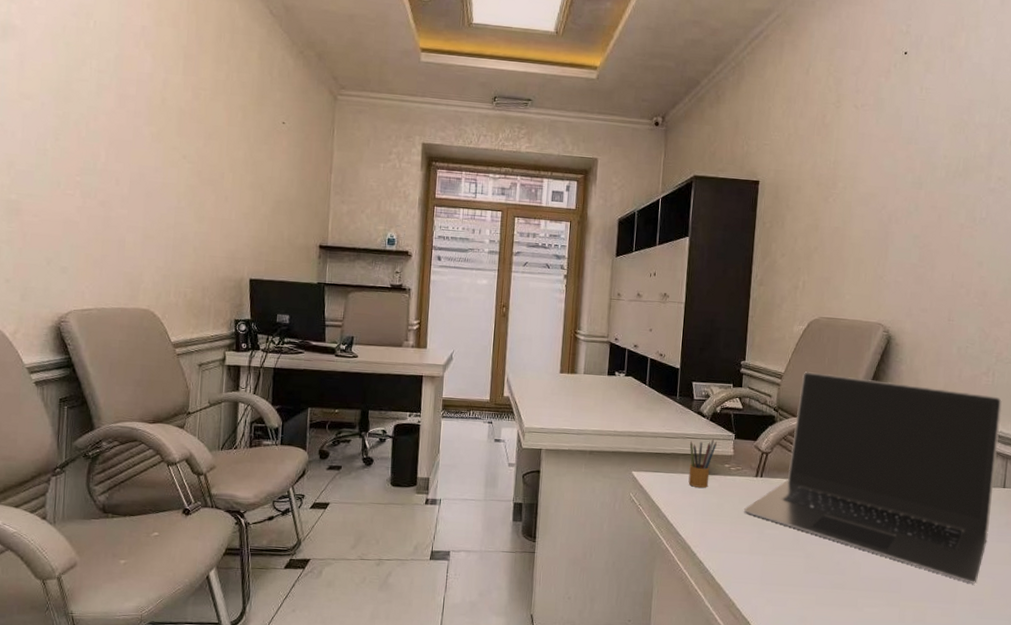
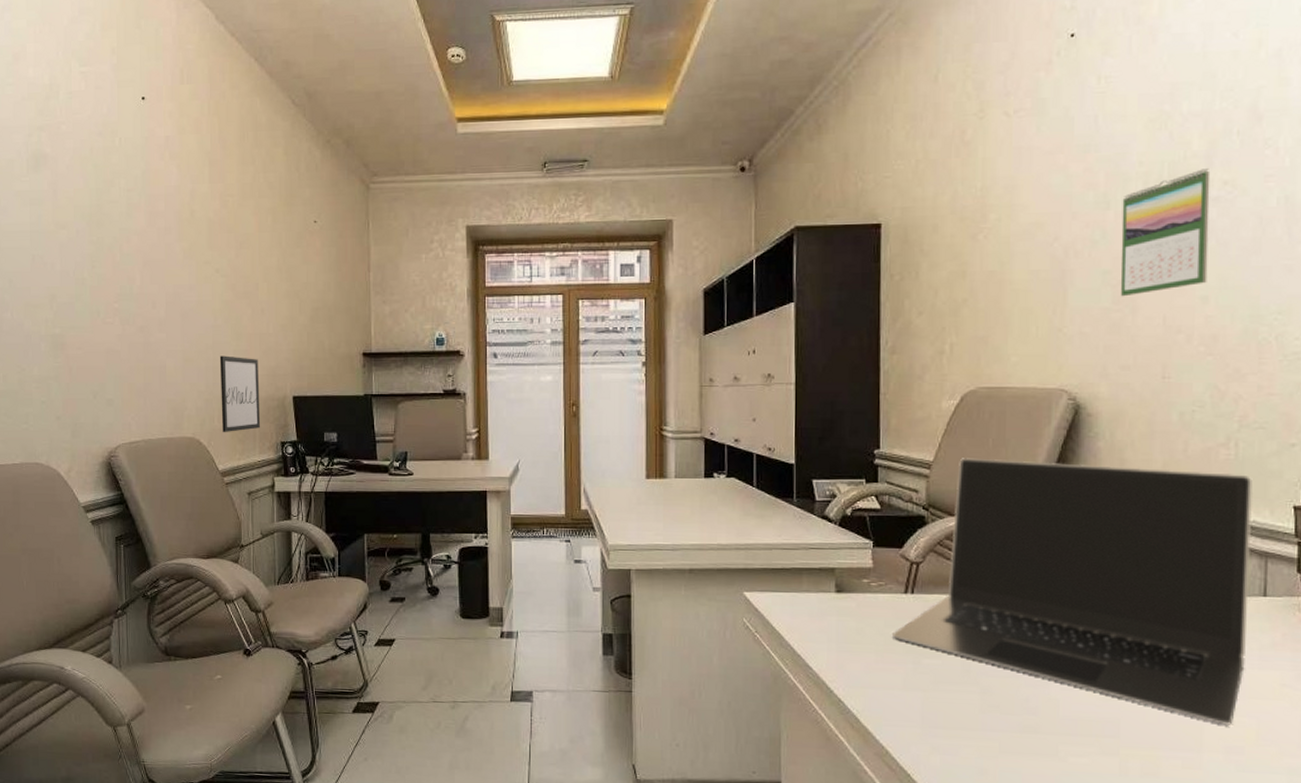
wall art: none [178,235,218,308] -> present [219,355,260,433]
pencil box: present [688,438,717,488] -> none [814,547,850,609]
calendar: none [925,166,991,257] -> present [1120,169,1211,297]

